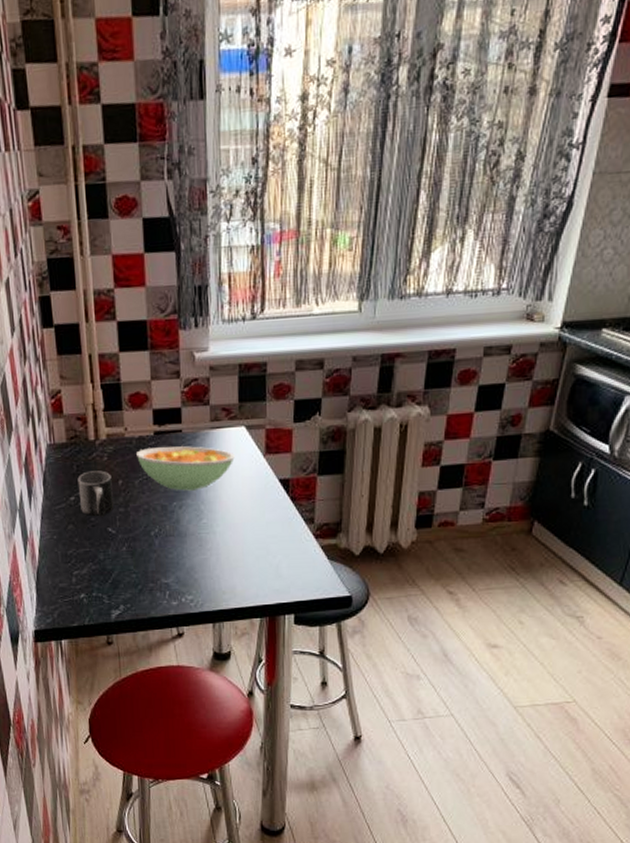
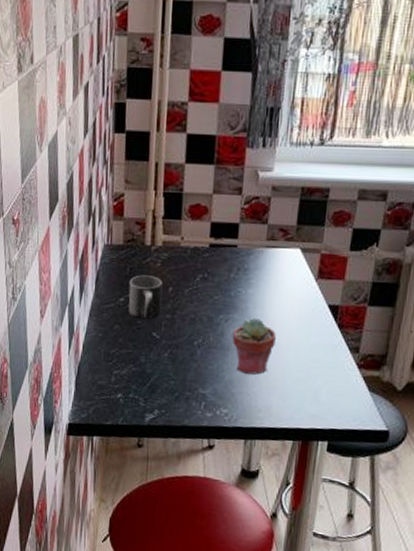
casserole: present [136,446,236,491] -> none [189,259,288,306]
potted succulent: none [187,501,233,558] -> present [232,318,277,375]

